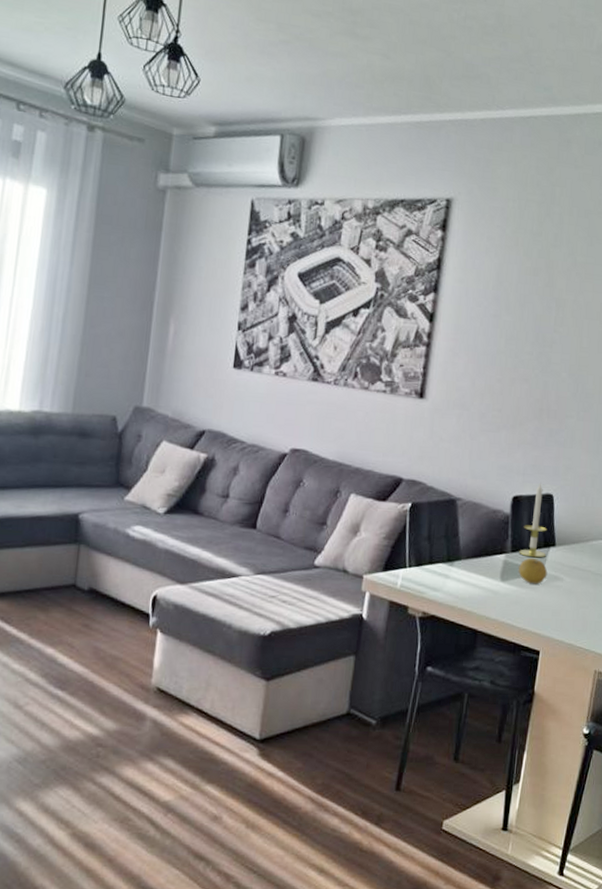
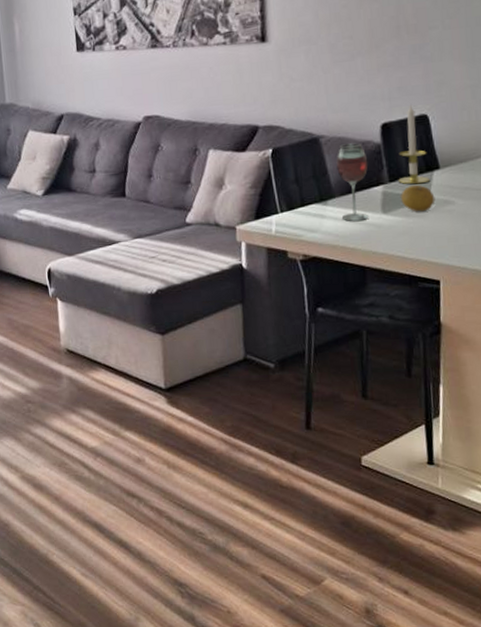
wineglass: none [465,509,496,585] -> present [336,143,368,221]

